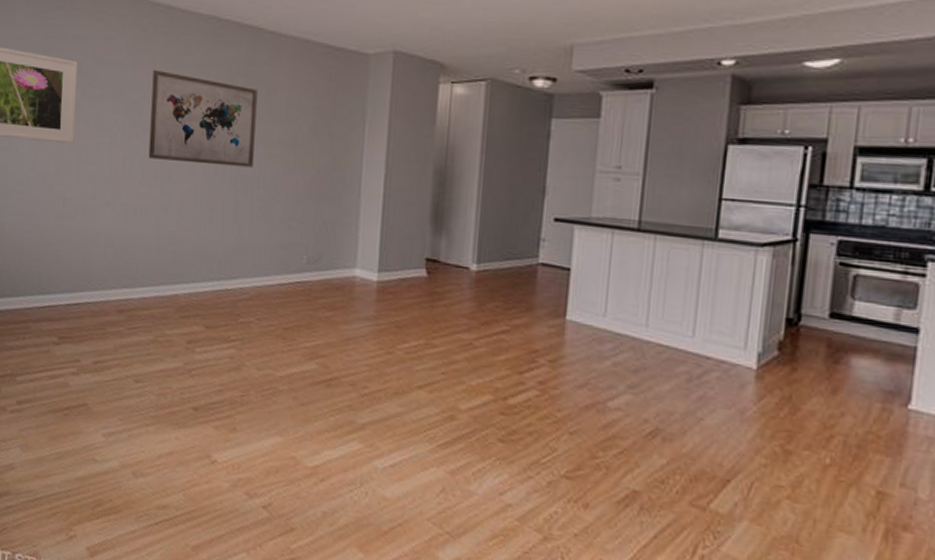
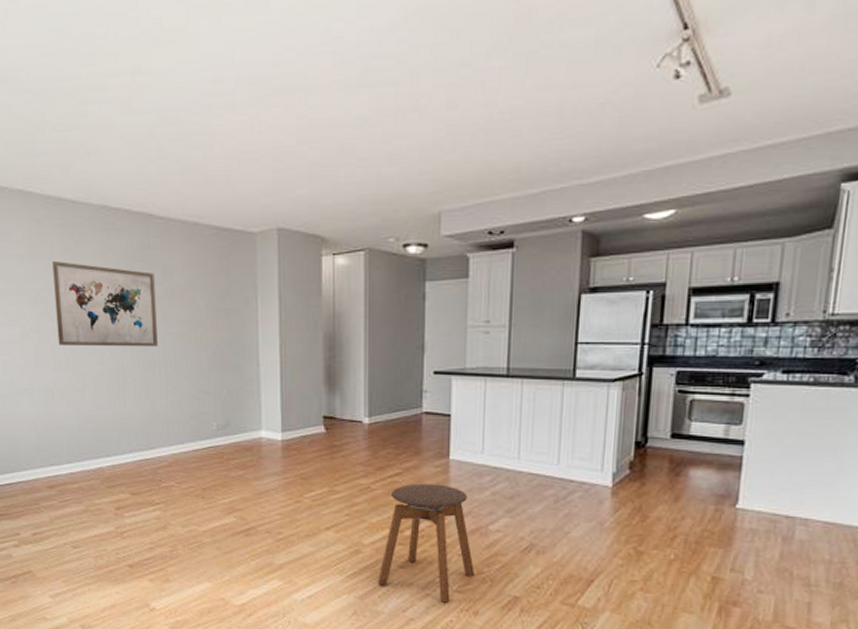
stool: none [472,344,588,490] -> present [377,483,475,603]

